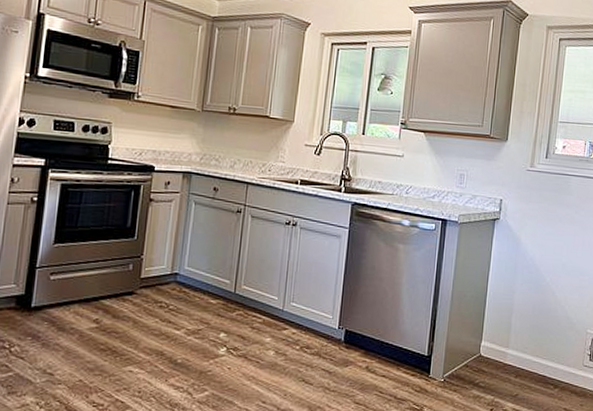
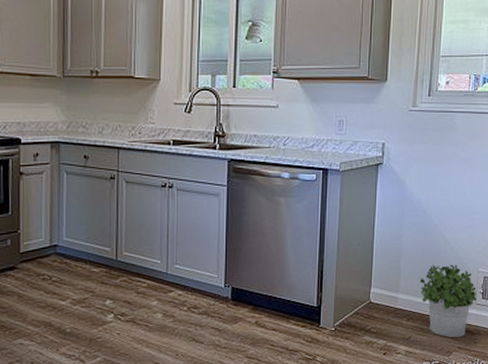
potted plant: none [529,322,585,399] -> present [420,265,477,338]

